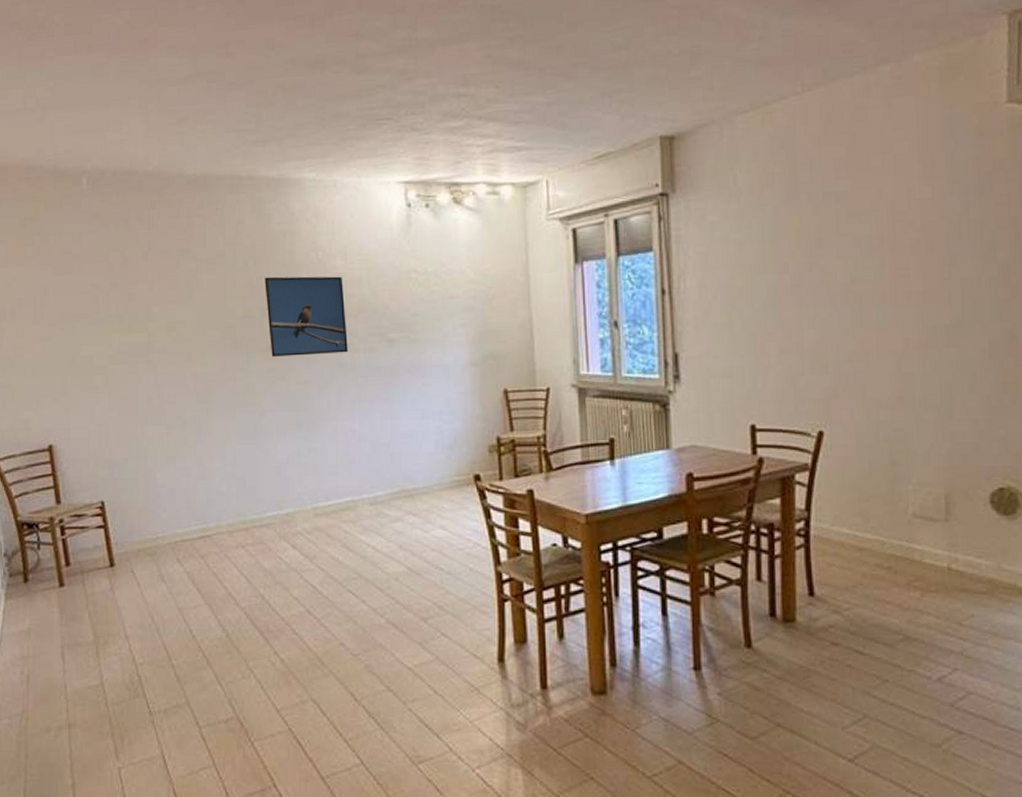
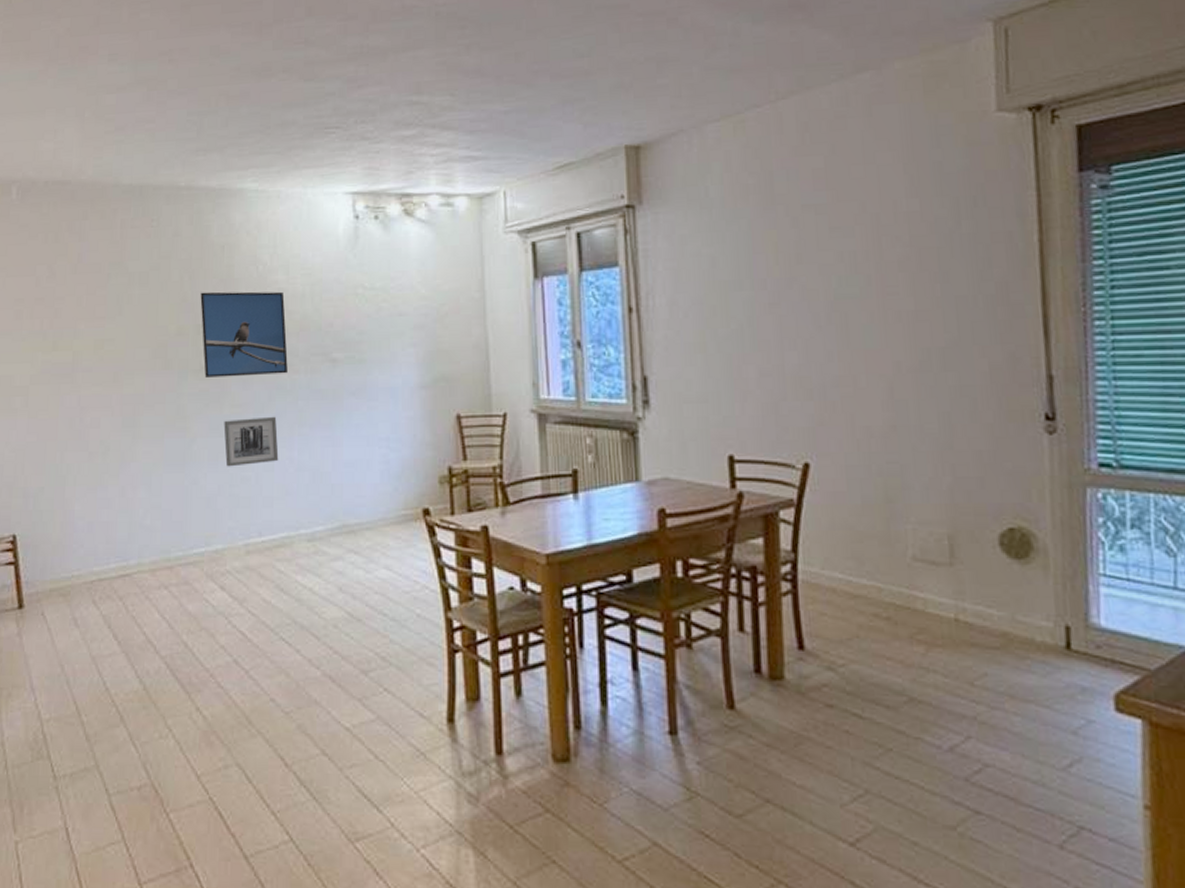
wall art: none [290,392,342,438] -> present [223,416,279,467]

